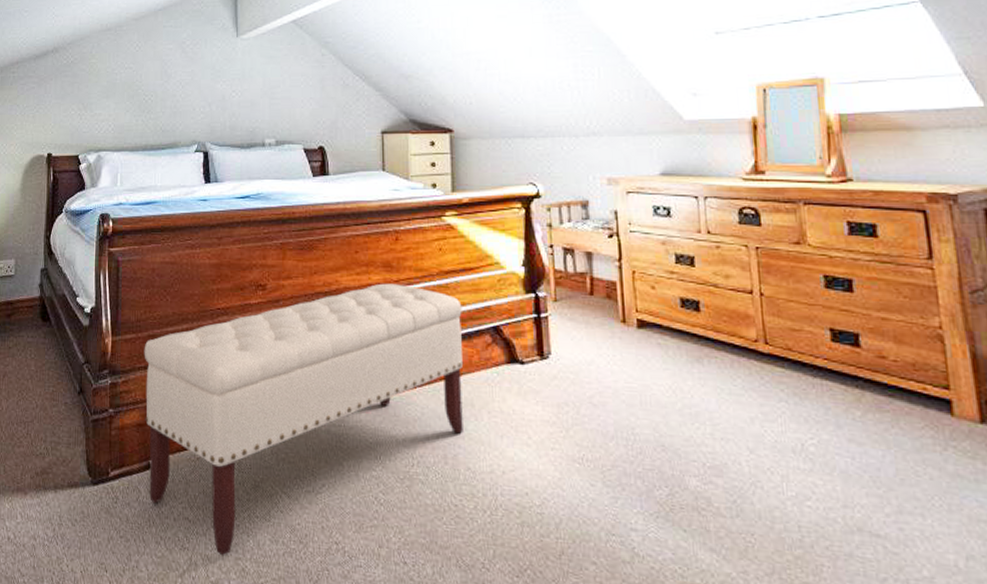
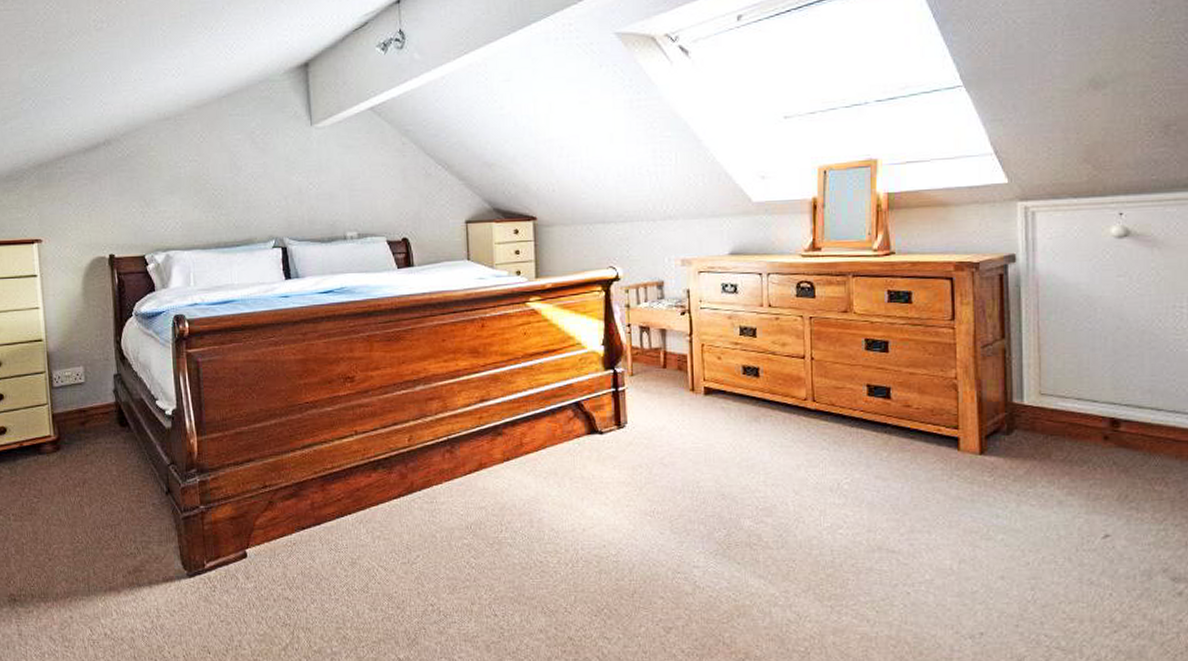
bench: present [144,283,464,556] -> none [232,368,548,628]

